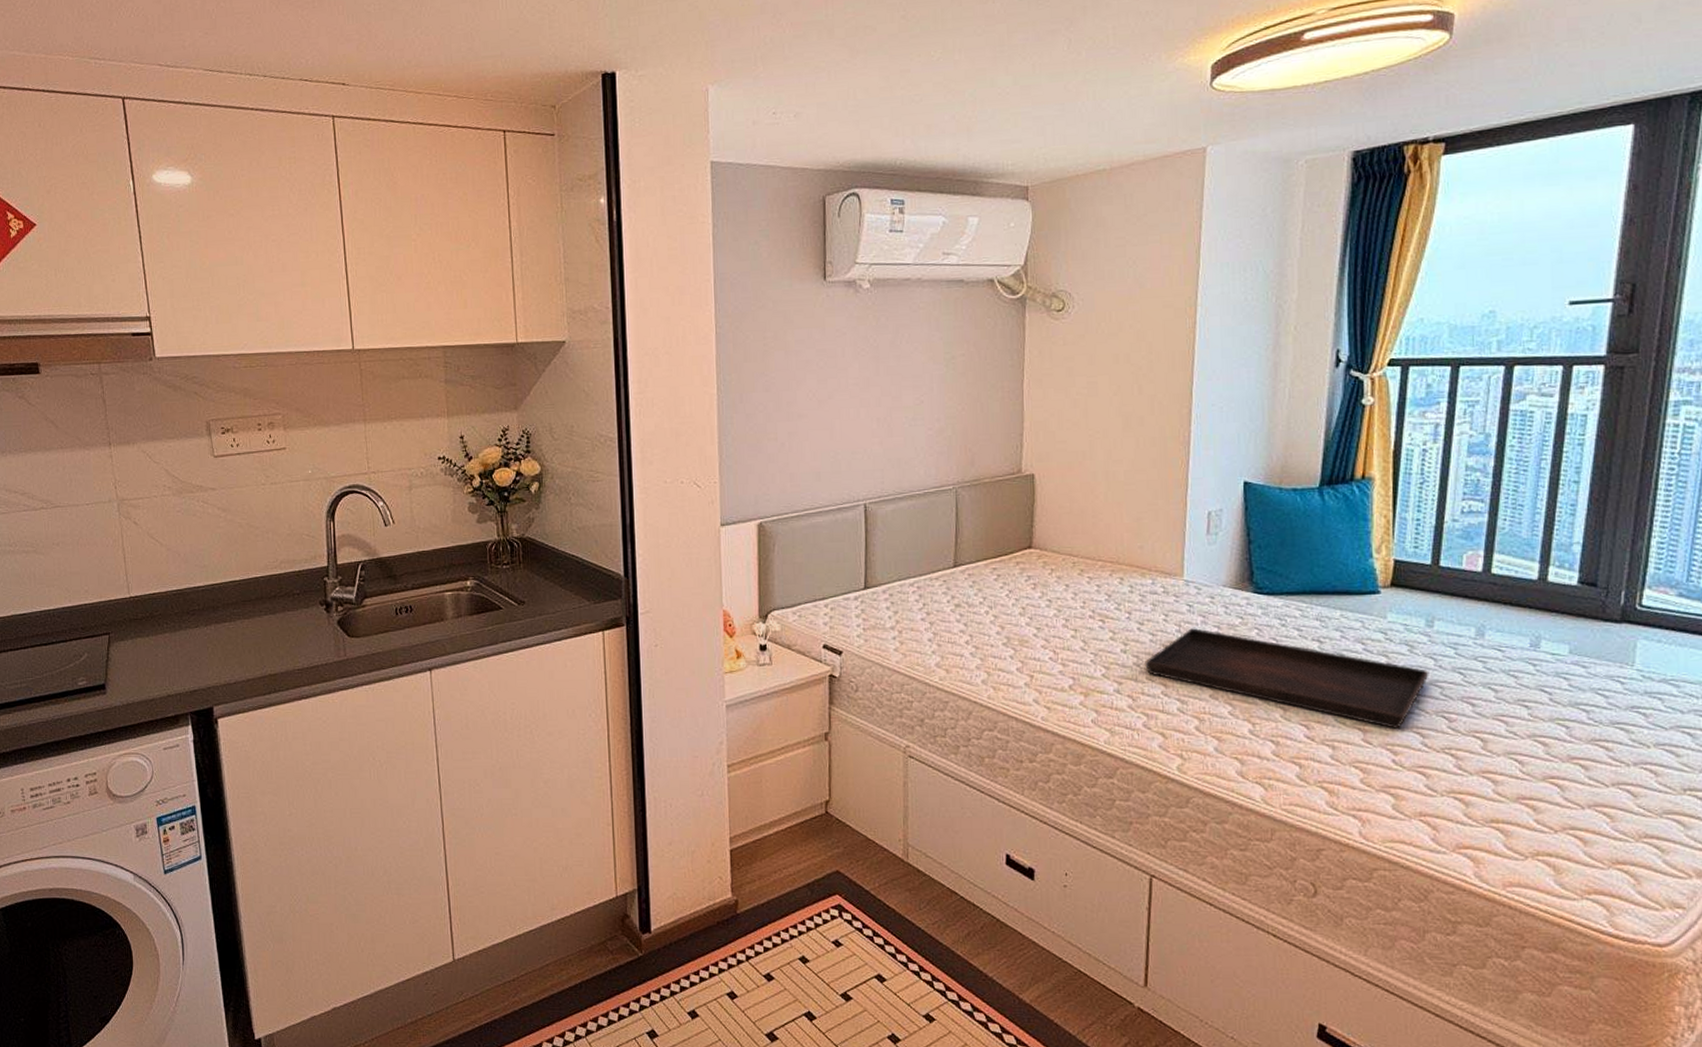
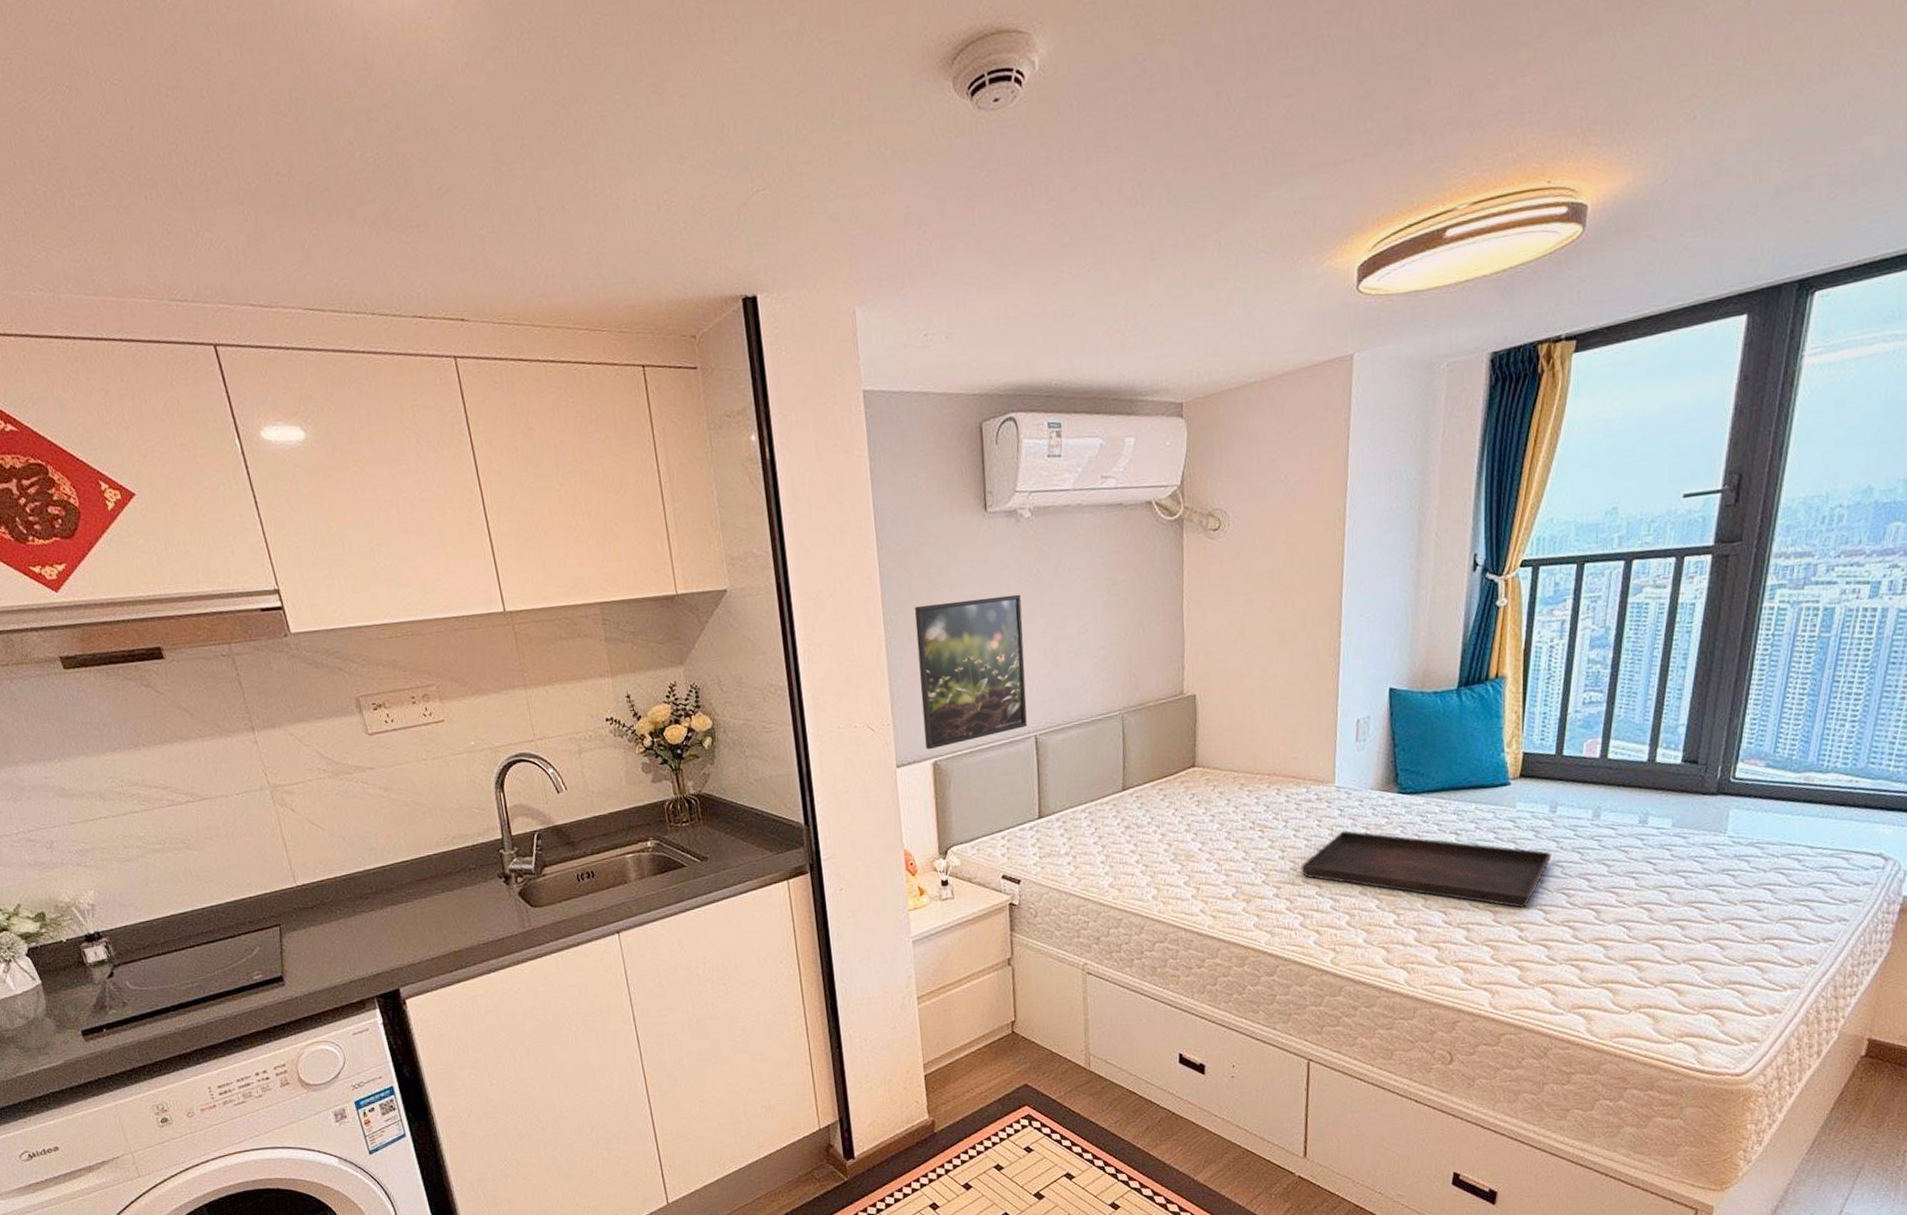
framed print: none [748,362,857,511] -> present [914,594,1027,750]

